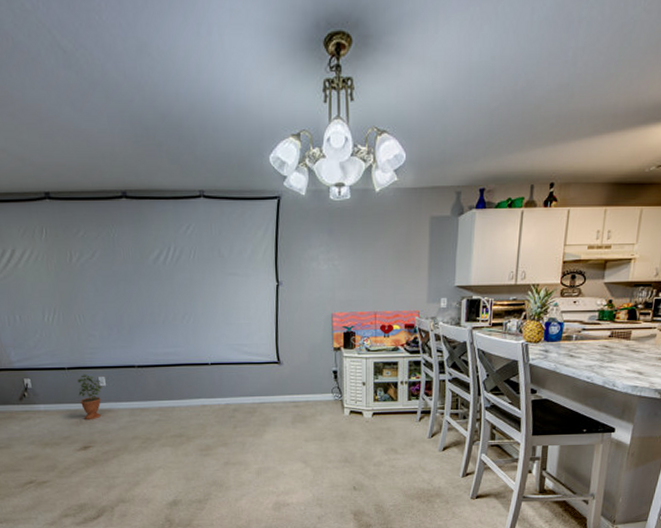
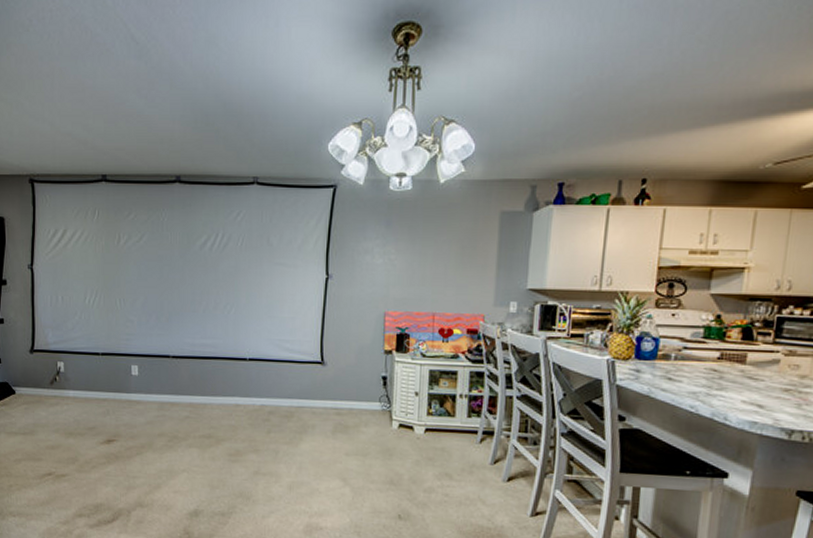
potted plant: present [78,373,103,419] -> none [109,360,135,411]

